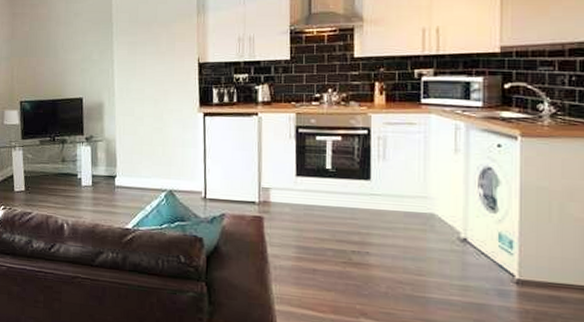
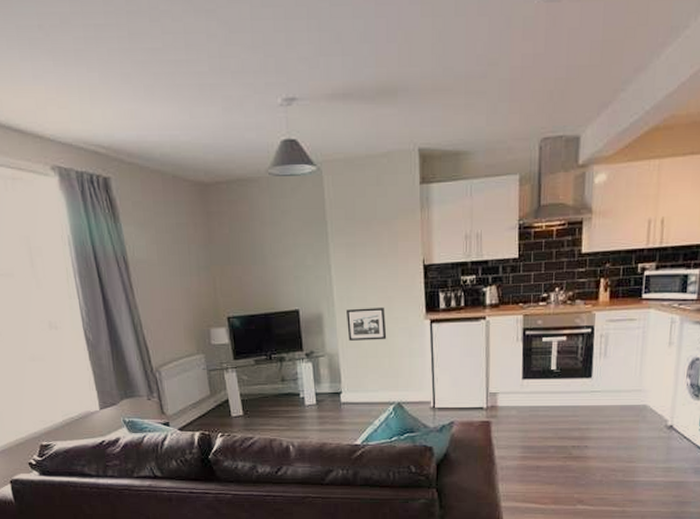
picture frame: none [125,99,162,130] -> present [347,306,387,341]

